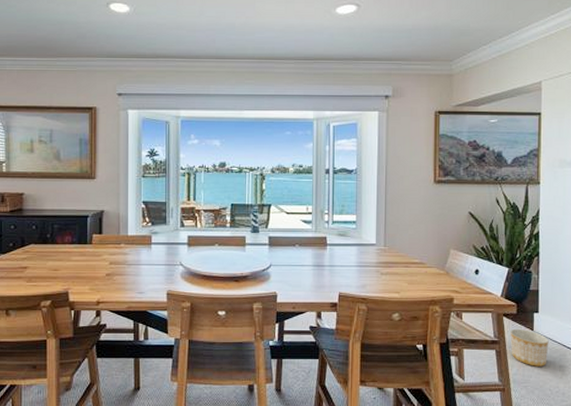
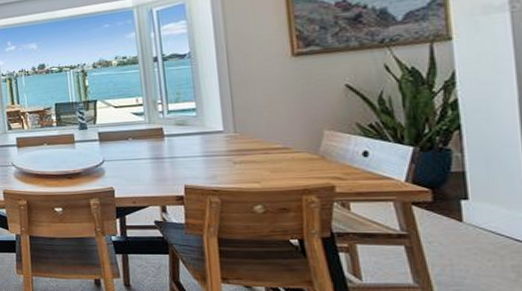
planter: present [510,328,549,367] -> none [425,219,491,266]

